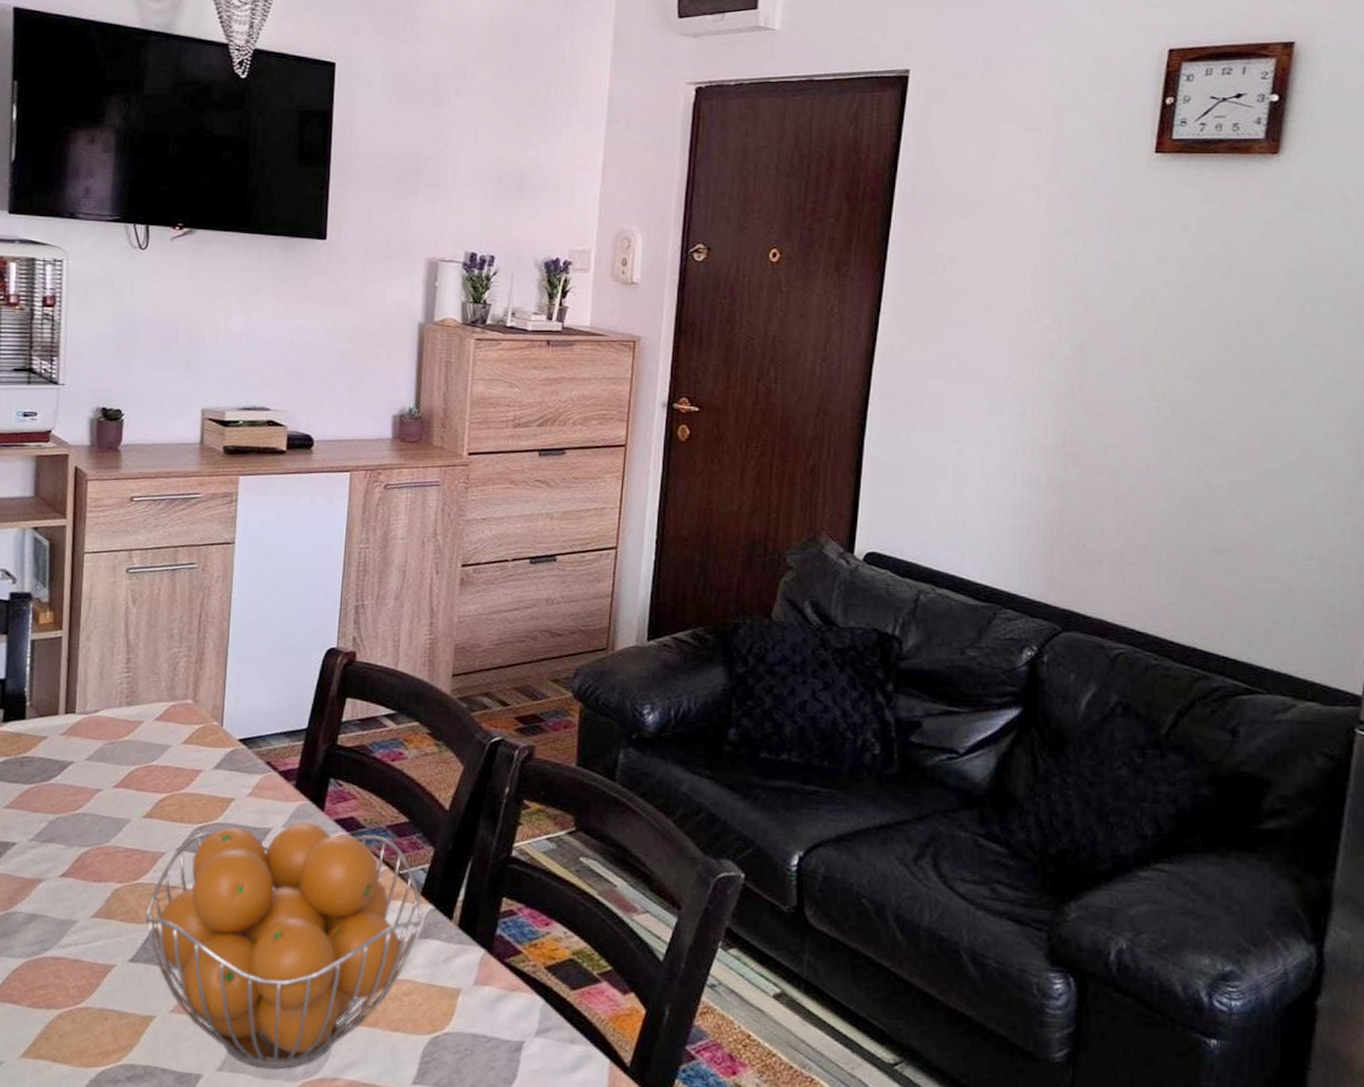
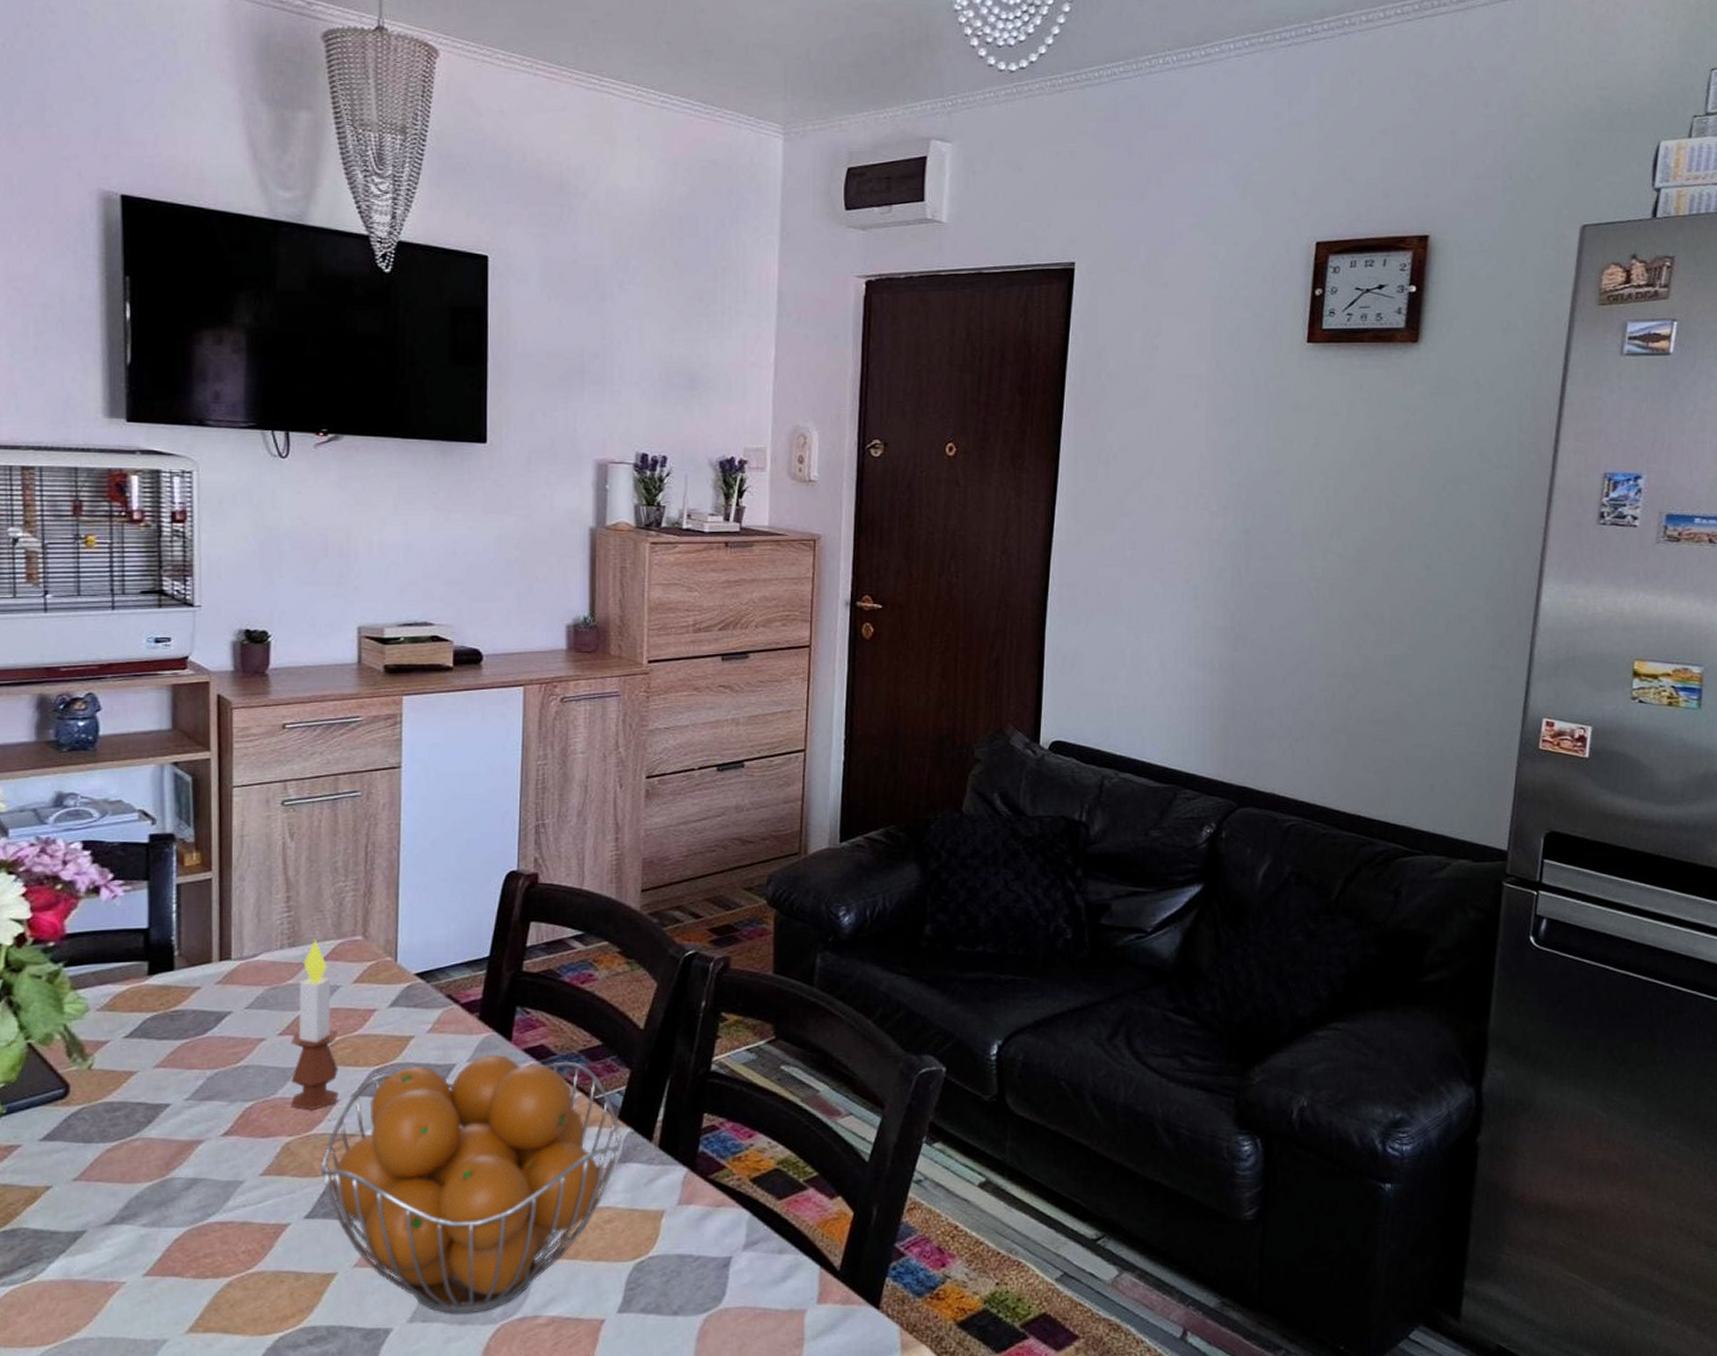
candle: none [121,700,168,860] -> present [291,939,339,1110]

